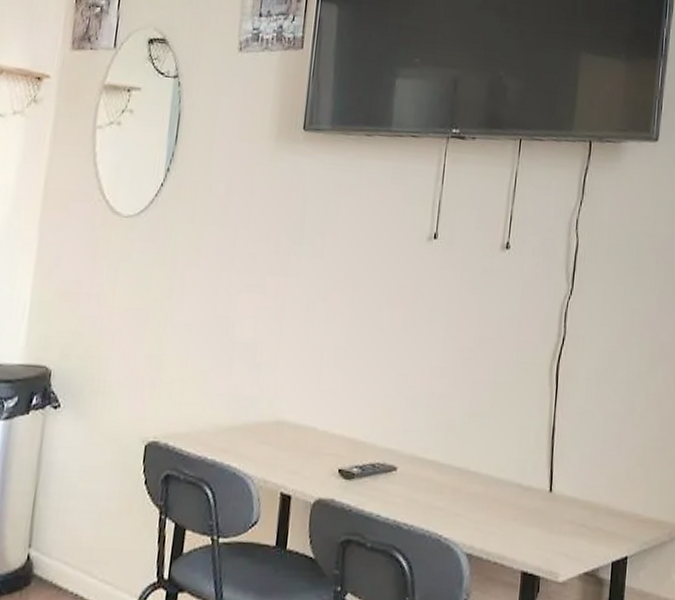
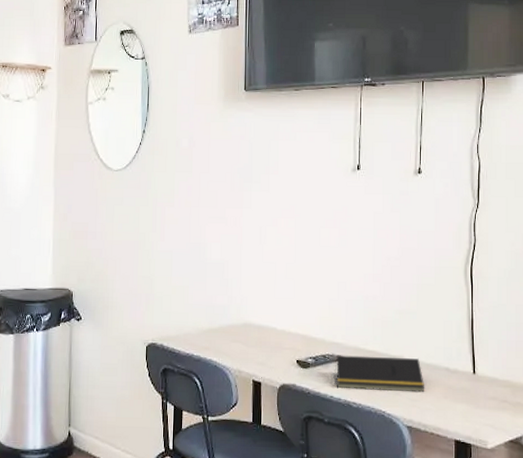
notepad: none [384,464,492,513] -> present [334,355,425,393]

